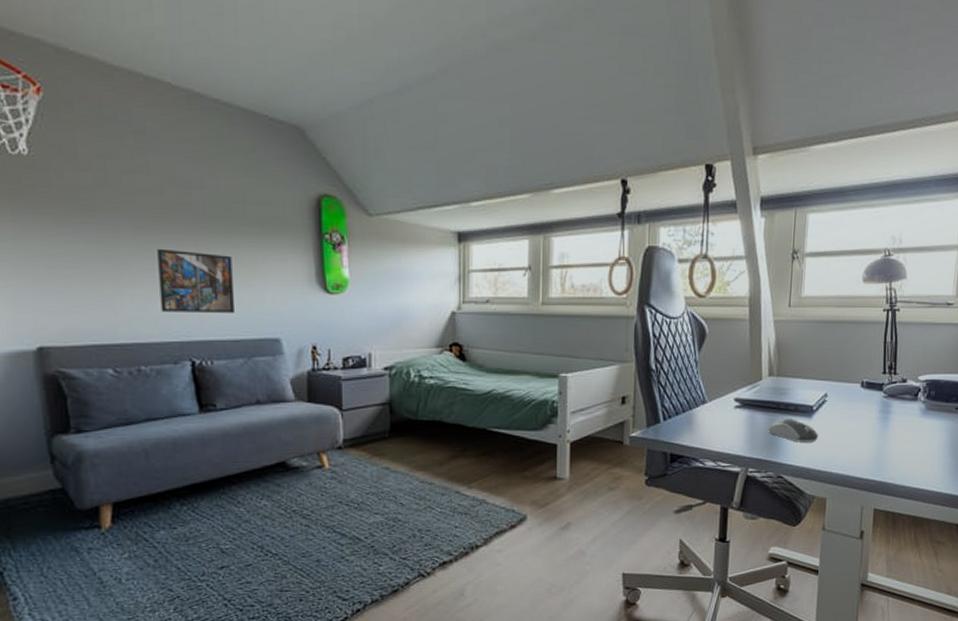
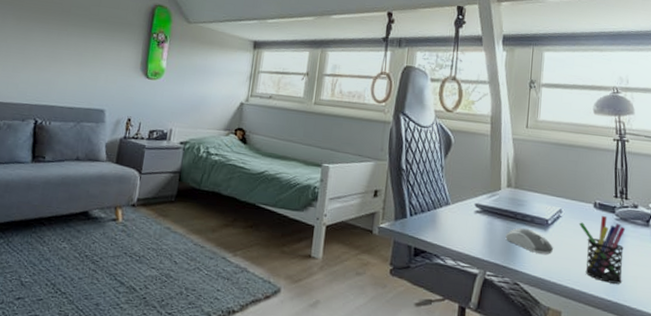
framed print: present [157,248,234,313] -> none [22,33,82,86]
pen holder: none [845,395,893,463] -> present [578,216,626,284]

